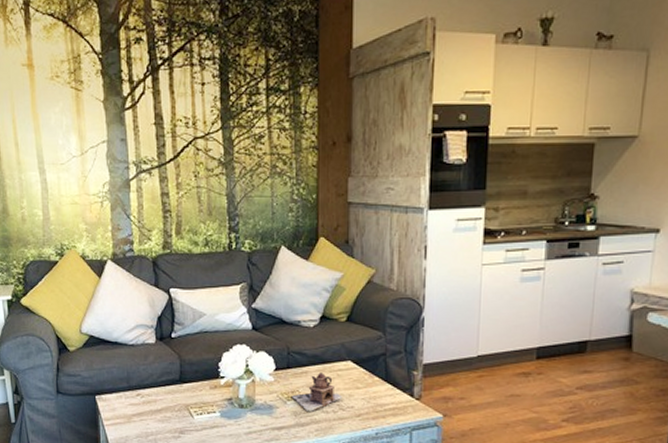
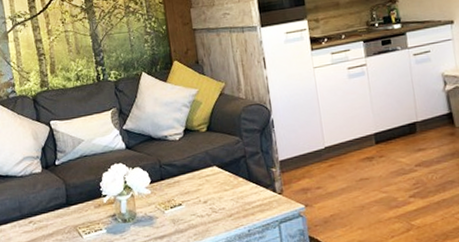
teapot: present [291,372,343,413] -> none [167,180,214,219]

